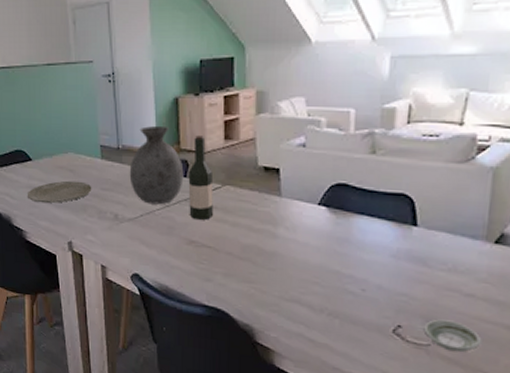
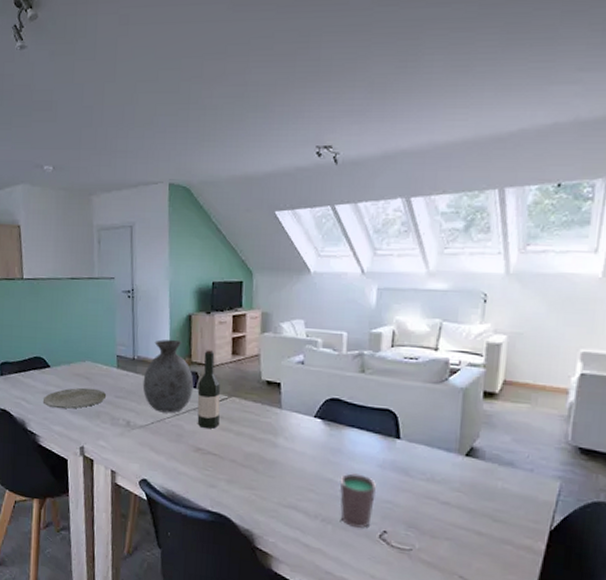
cup: none [347,264,390,323] -> present [339,473,377,528]
saucer: present [423,319,482,353] -> none [406,525,456,557]

